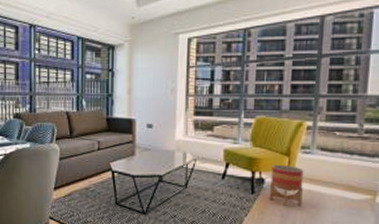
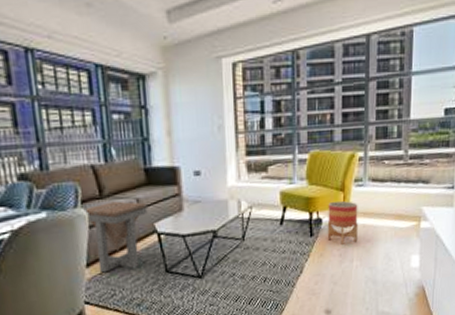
side table: none [58,141,106,197] -> present [85,201,148,273]

